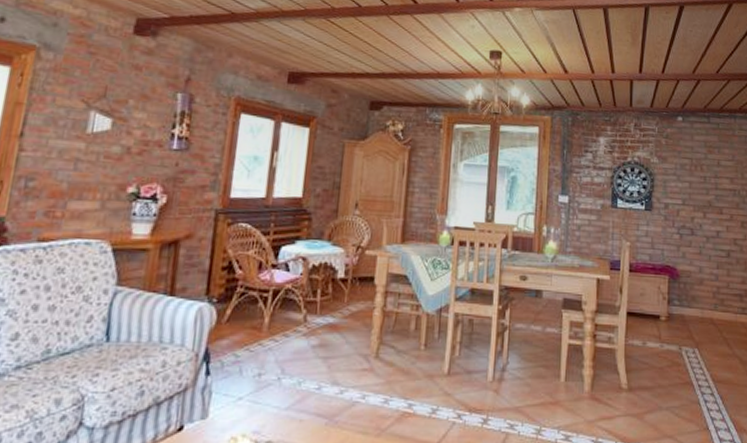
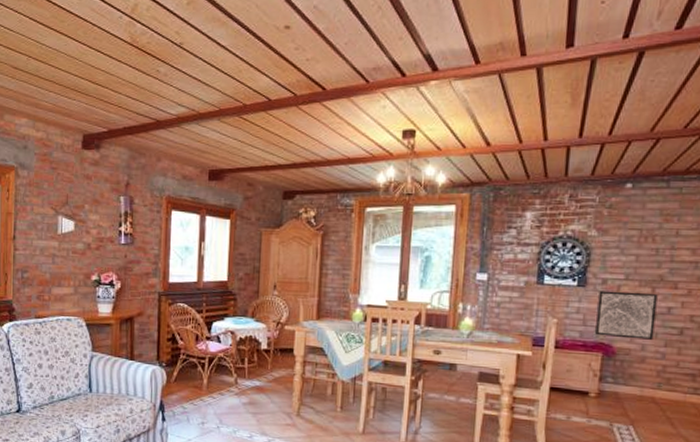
wall art: none [662,214,708,262] -> present [595,290,658,340]

